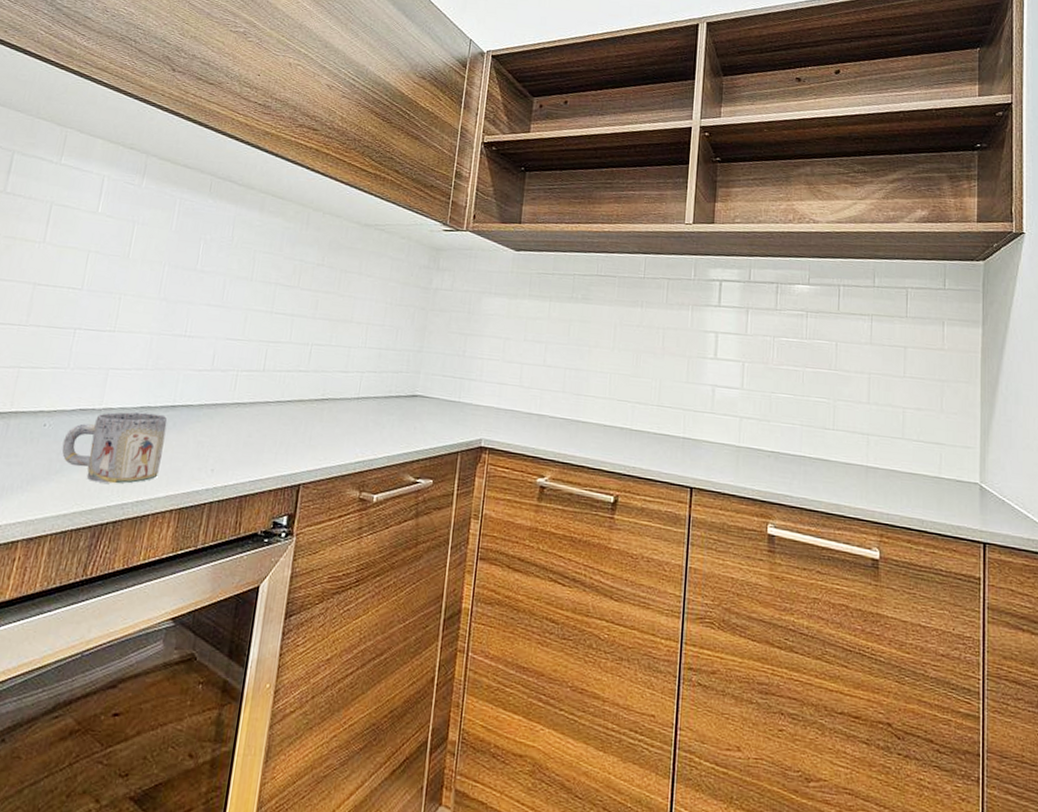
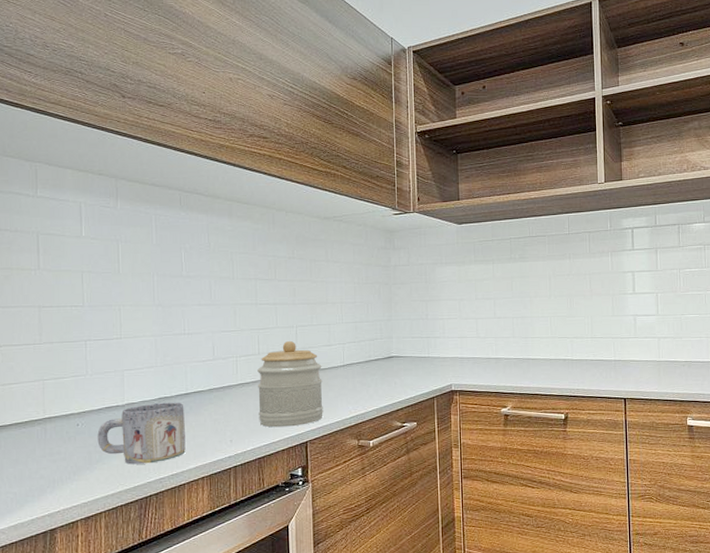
jar: none [249,359,333,464] -> present [257,340,323,428]

